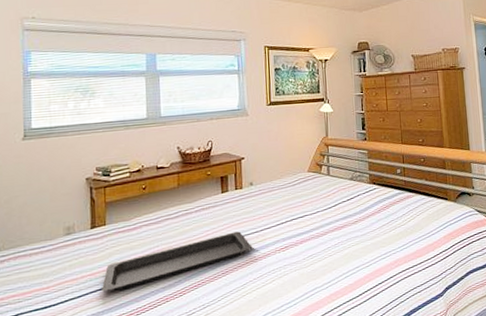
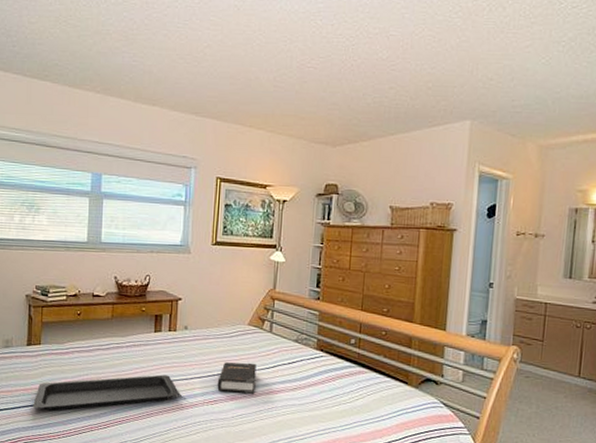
hardback book: none [286,205,321,238] -> present [217,362,257,394]

